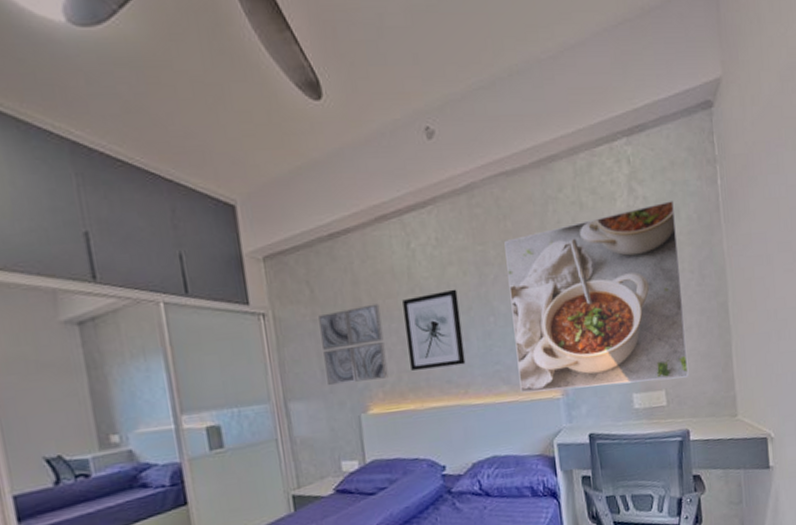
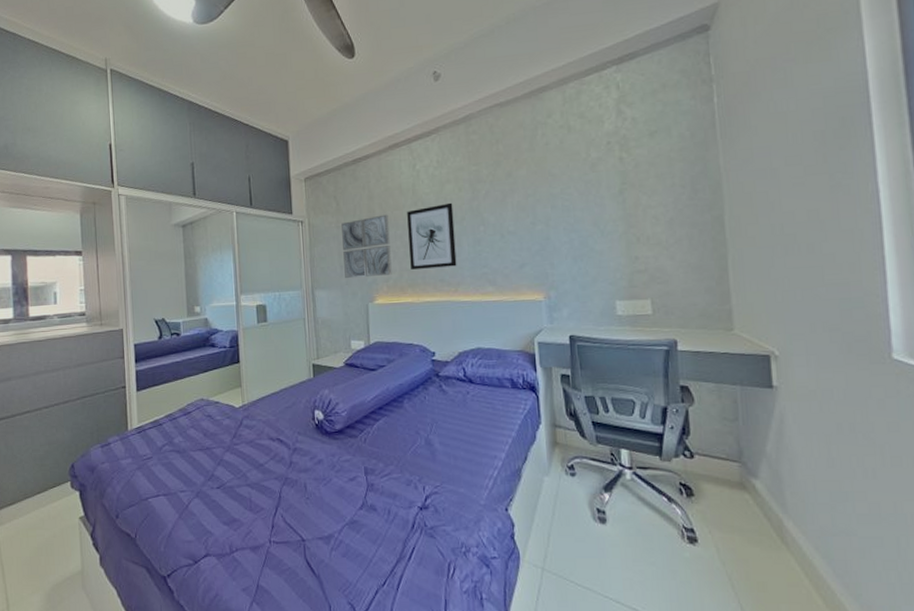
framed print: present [504,201,689,394] -> none [496,120,678,294]

